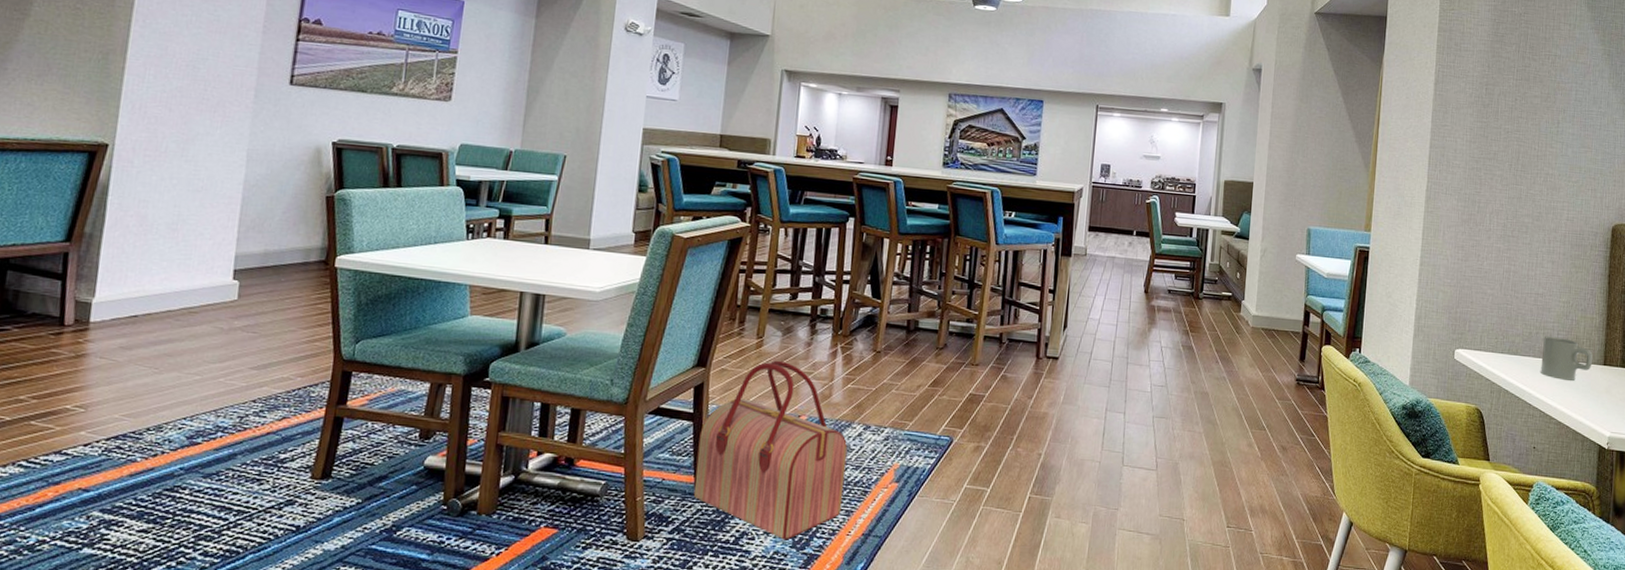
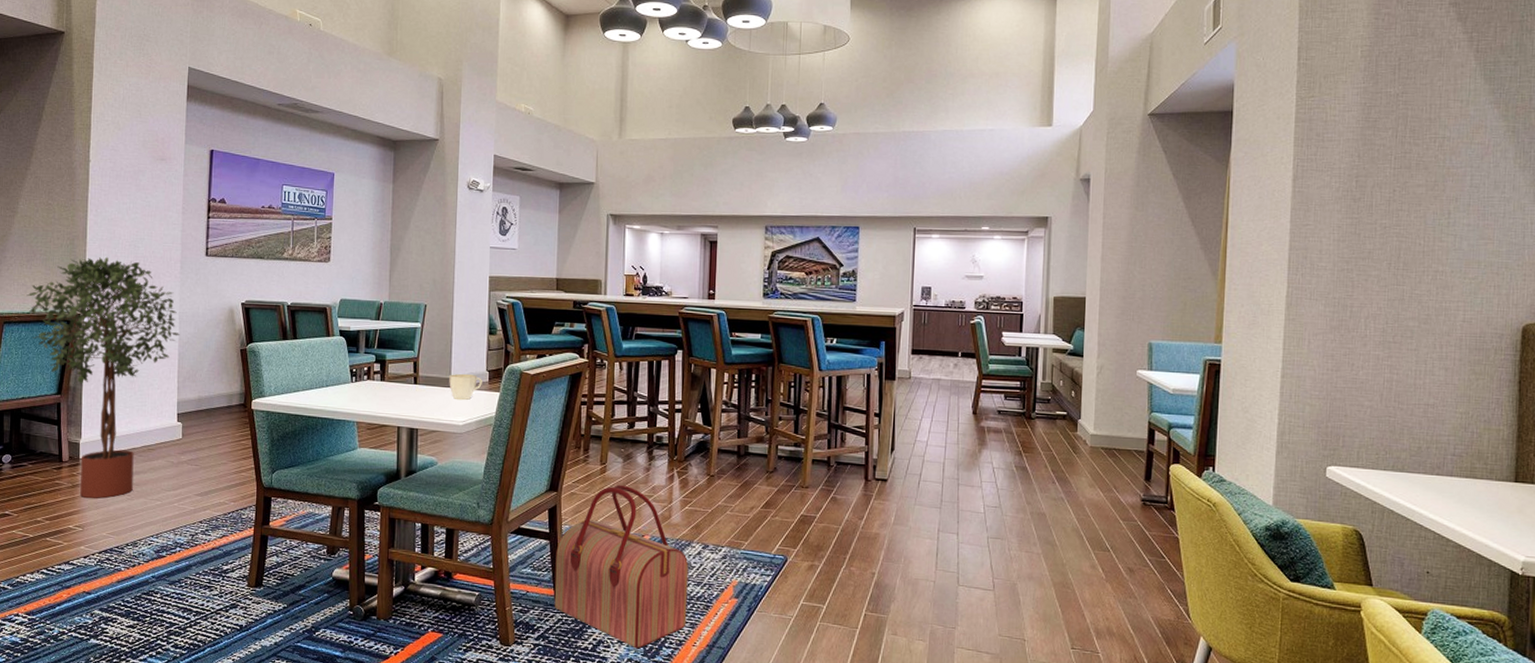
potted tree: none [32,76,246,372] -> present [26,256,180,499]
cup: none [586,234,627,264] -> present [449,374,482,400]
cup: present [1540,336,1593,382] -> none [1433,450,1500,501]

